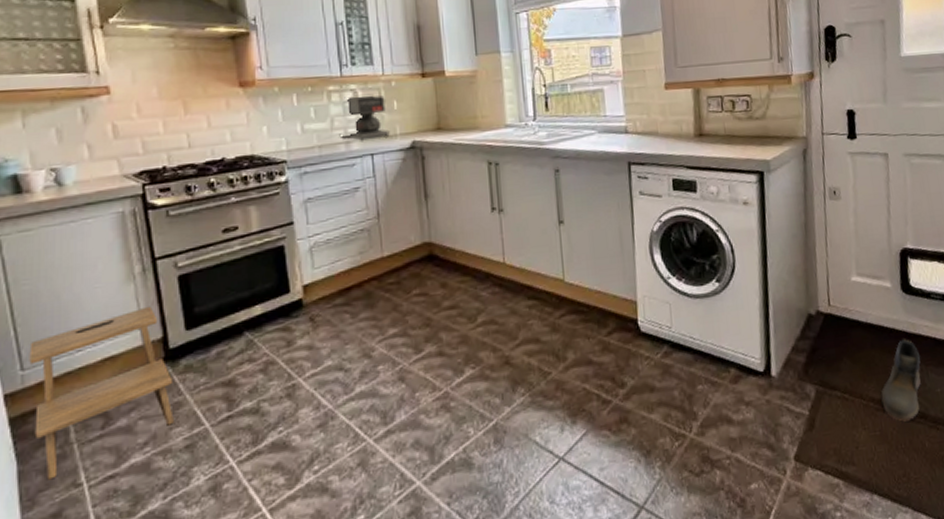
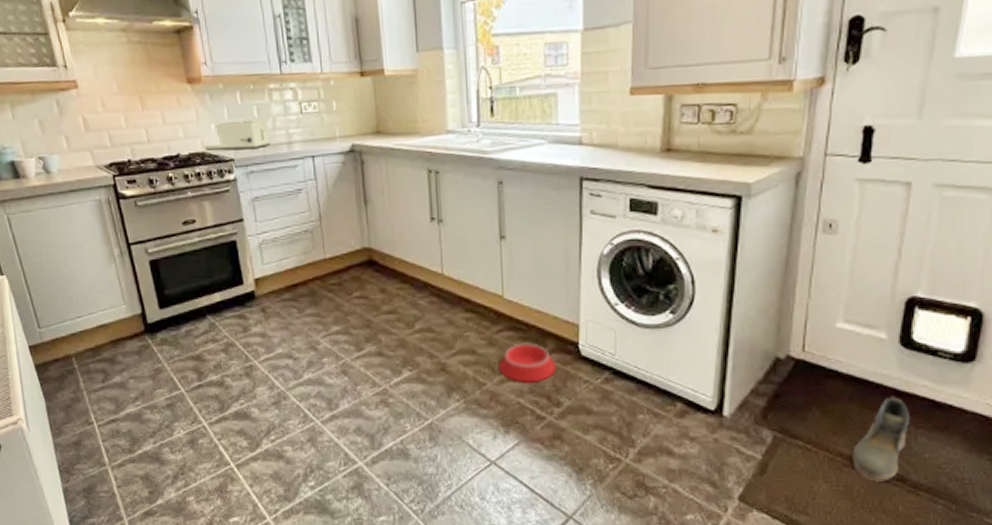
step stool: present [29,306,174,480] -> none [42,285,157,416]
toaster: none [252,120,328,154] -> present [202,119,271,152]
coffee maker: present [339,95,390,142] -> none [281,95,330,144]
pet bowl: none [563,324,618,367] -> present [499,343,556,383]

